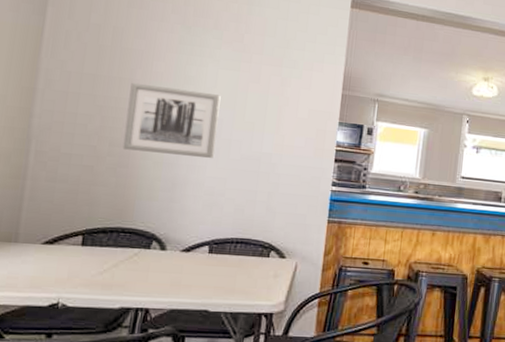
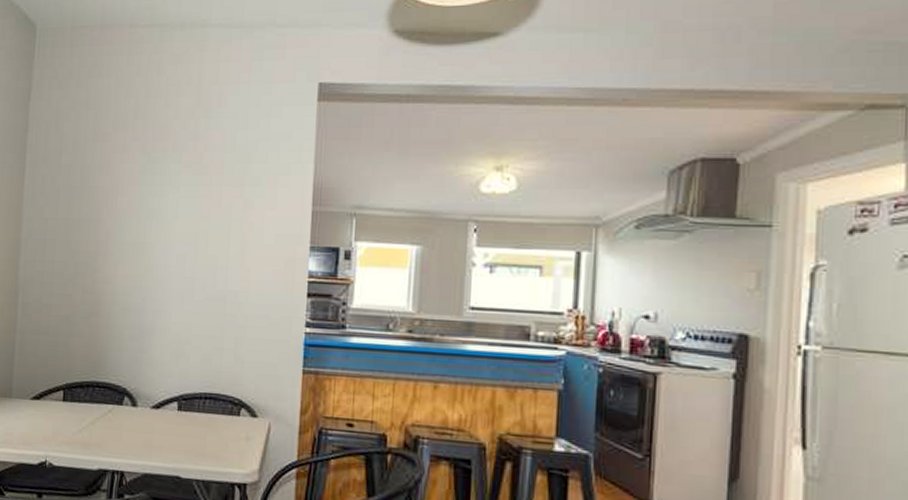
wall art: present [122,82,221,159] -> none [94,222,183,302]

